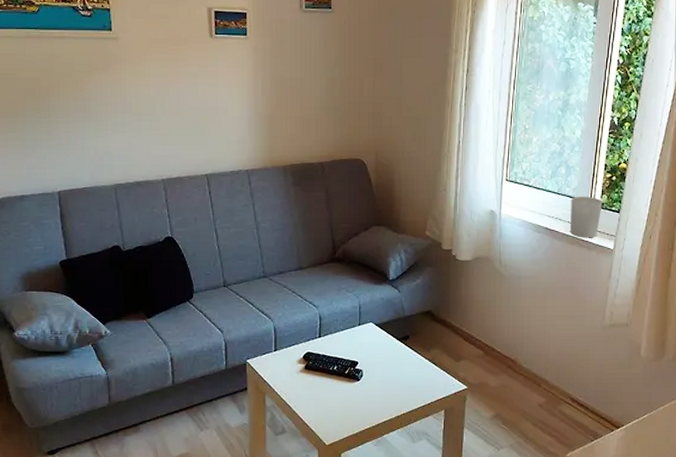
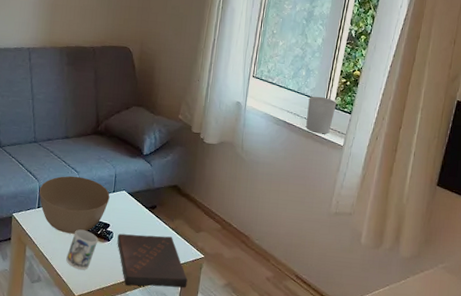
bowl: none [274,311,355,376] -> present [39,175,110,234]
mug: none [312,371,347,415] -> present [66,229,99,270]
book: none [368,369,451,428] -> present [117,233,188,288]

